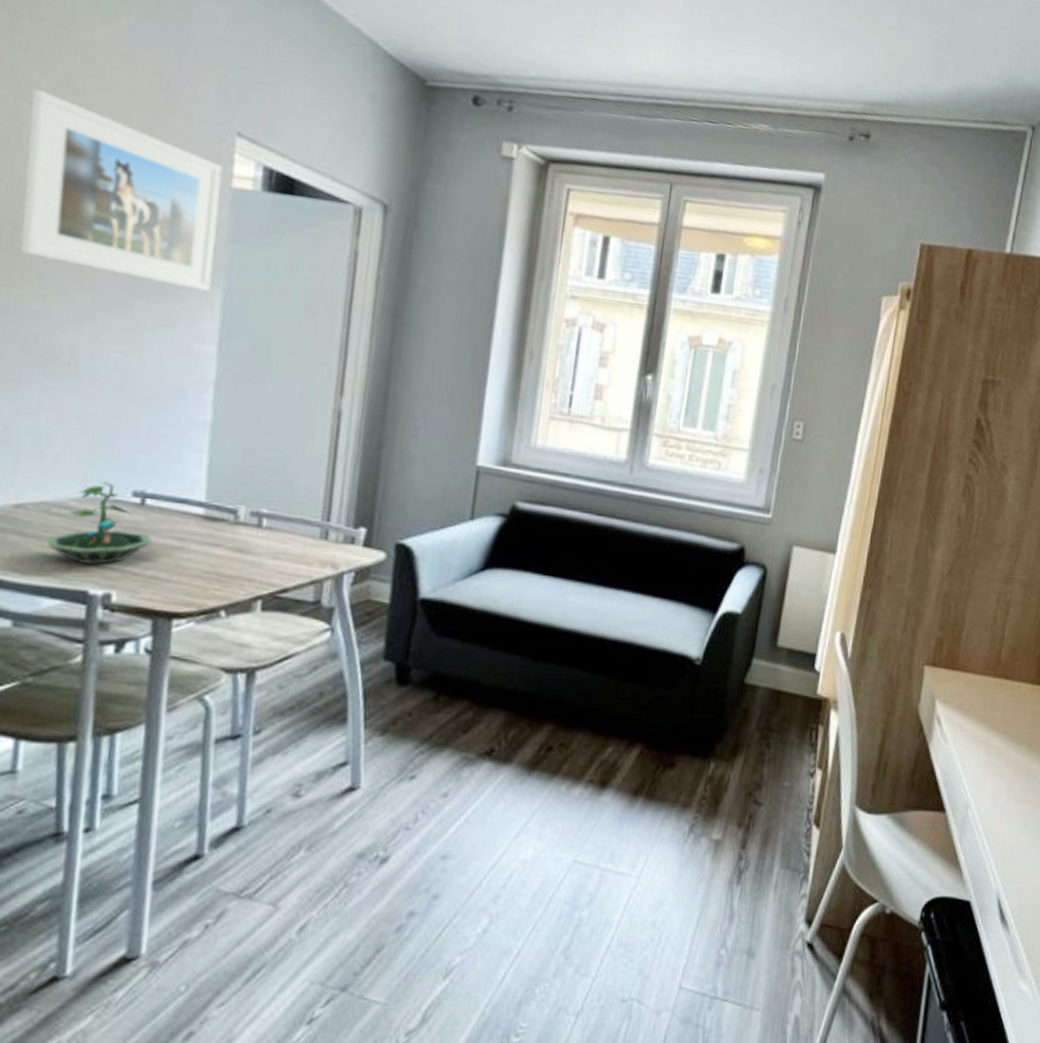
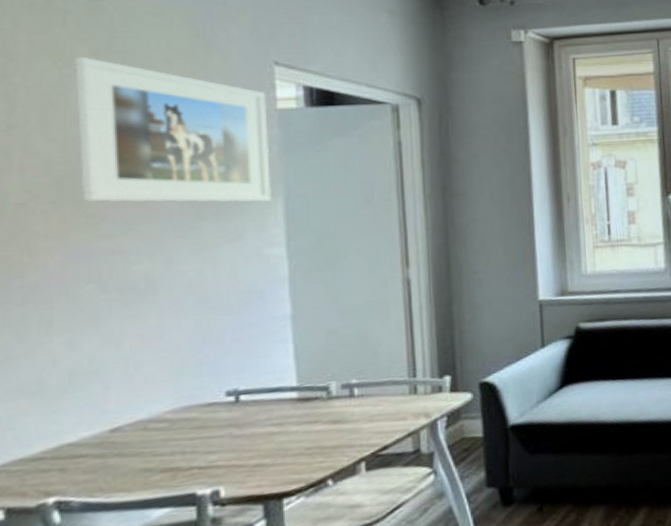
terrarium: present [46,481,152,565] -> none [148,388,251,470]

